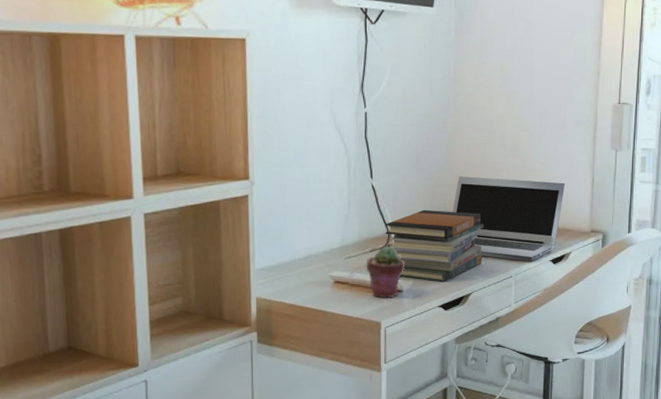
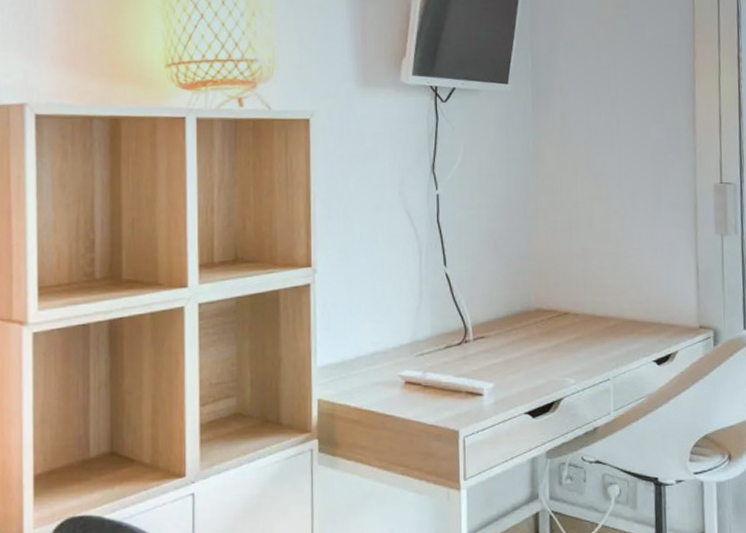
potted succulent: present [366,246,404,299] -> none [440,342,484,403]
book stack: present [385,209,484,282] -> none [461,301,574,384]
laptop: present [452,176,565,262] -> none [537,264,665,362]

